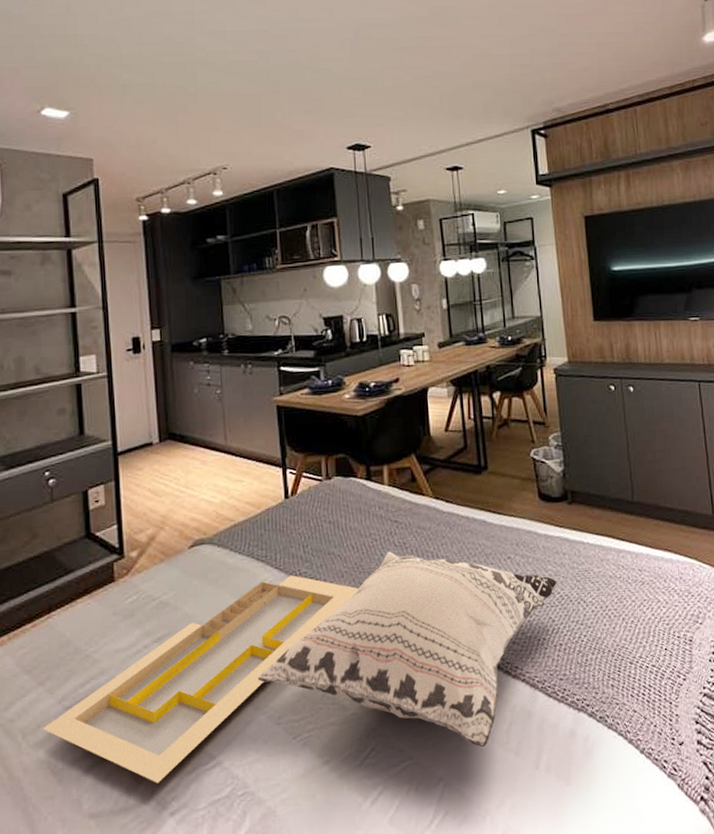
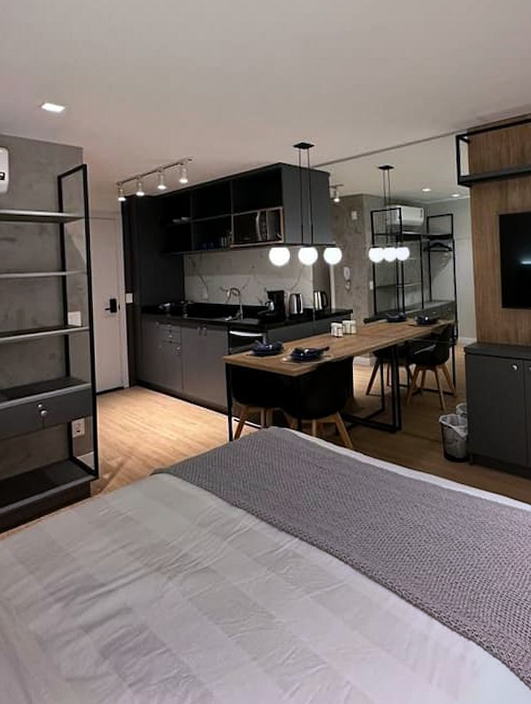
serving tray: present [42,575,359,783] -> none [31,504,288,660]
decorative pillow: present [257,551,558,748] -> none [202,492,456,661]

